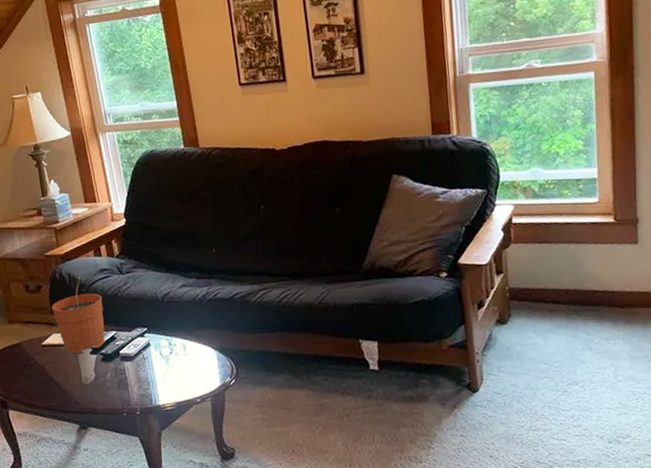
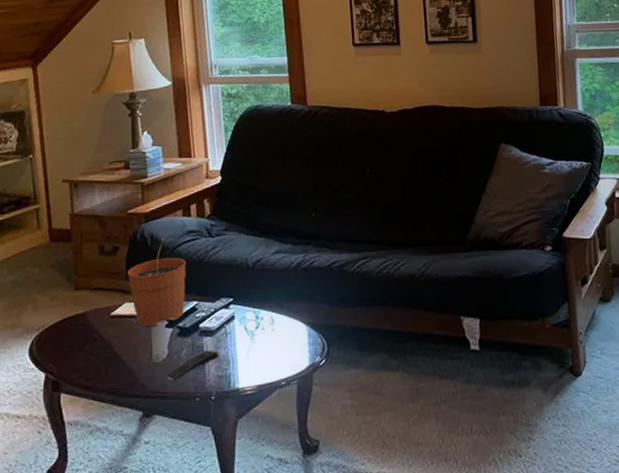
remote control: none [97,373,140,400] -> present [168,350,219,382]

